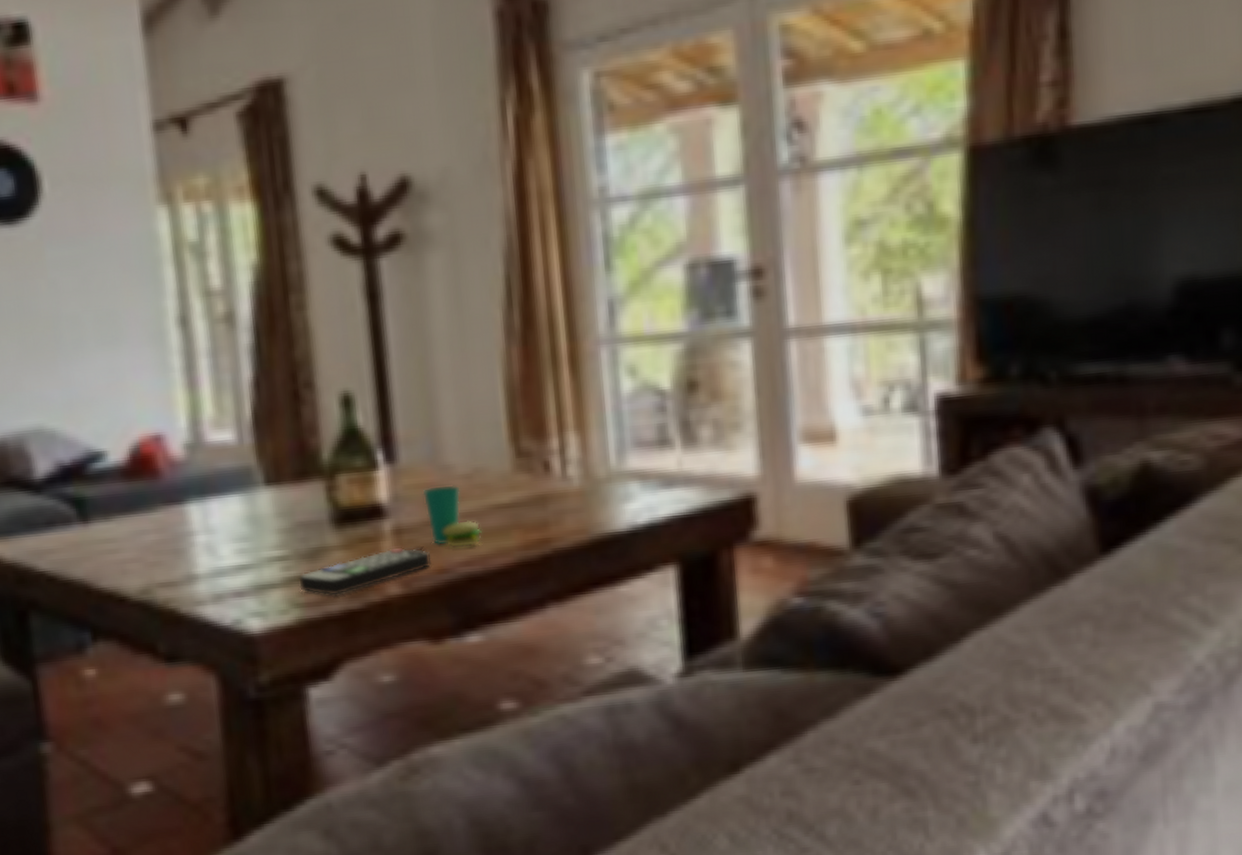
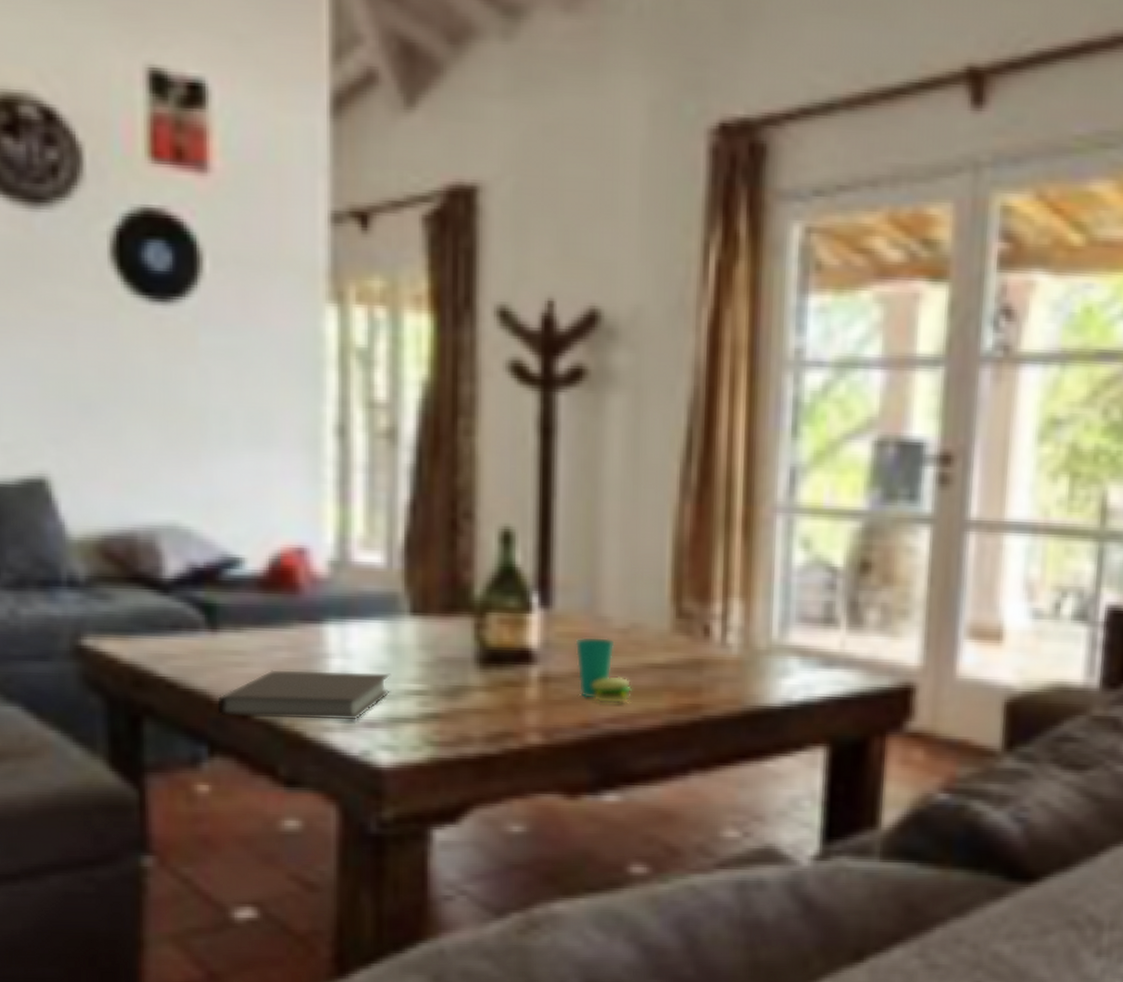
notebook: none [95,543,254,603] -> present [217,670,392,720]
remote control: present [299,547,432,596] -> none [435,695,577,738]

